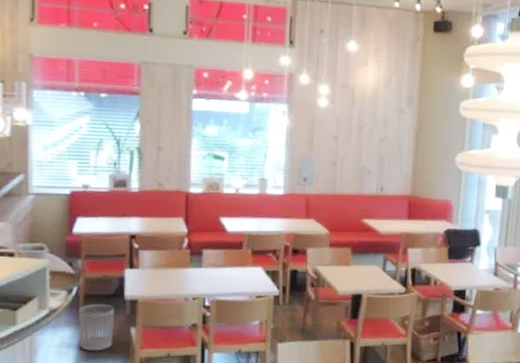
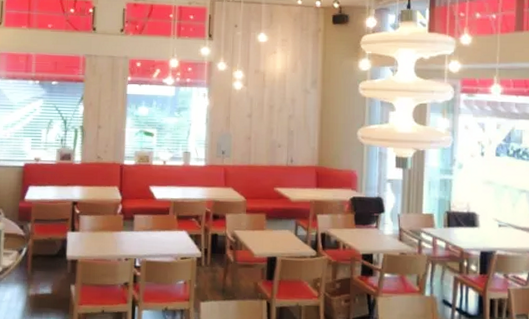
waste bin: present [78,303,114,351] -> none [26,262,57,306]

